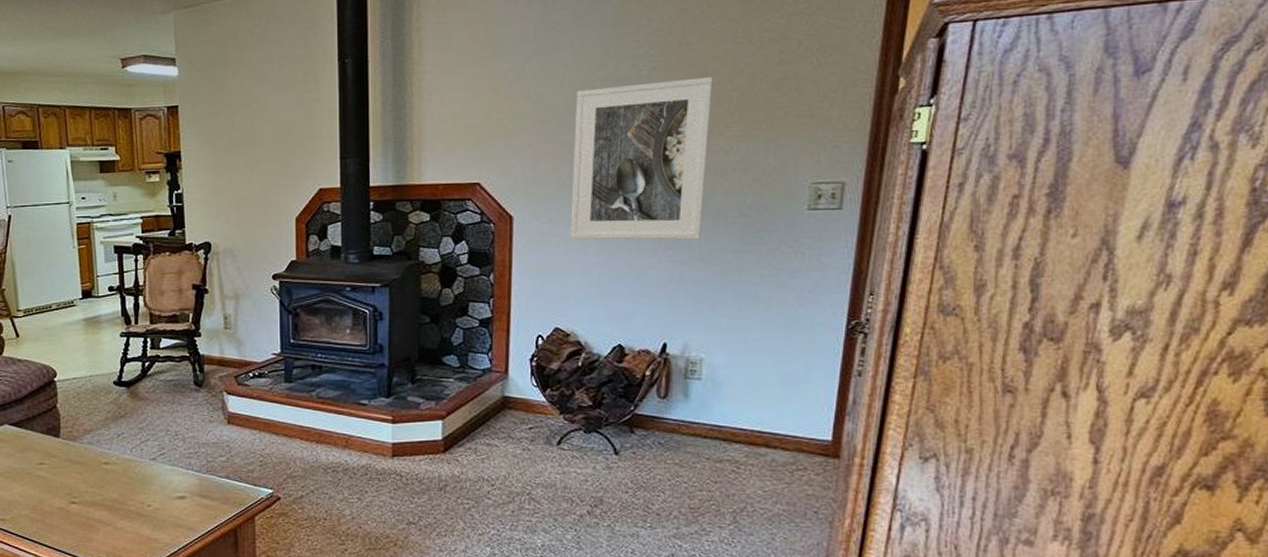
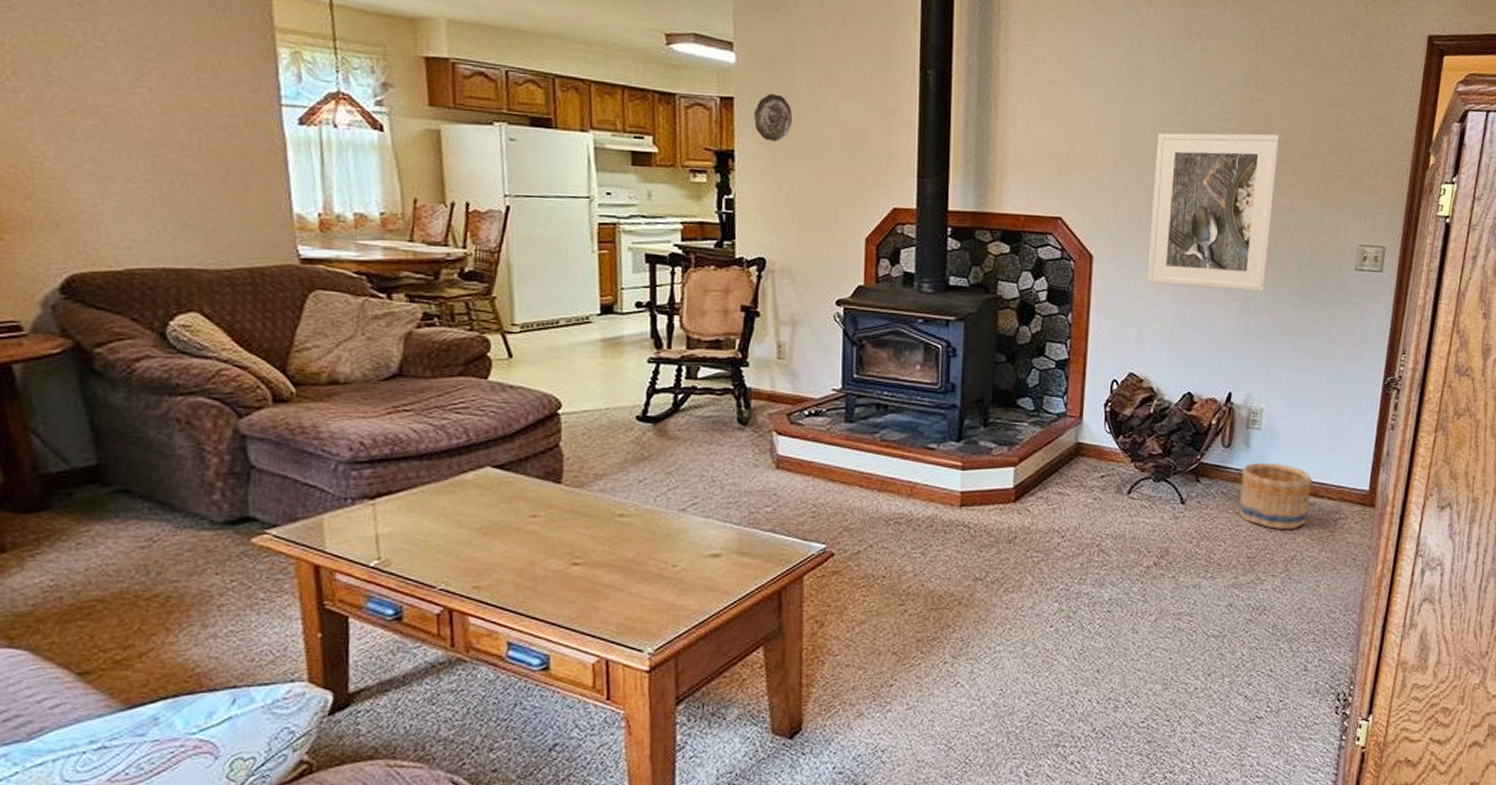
decorative plate: none [196,98,228,140] -> present [754,93,793,142]
basket: none [679,413,763,480] -> present [1239,462,1312,529]

